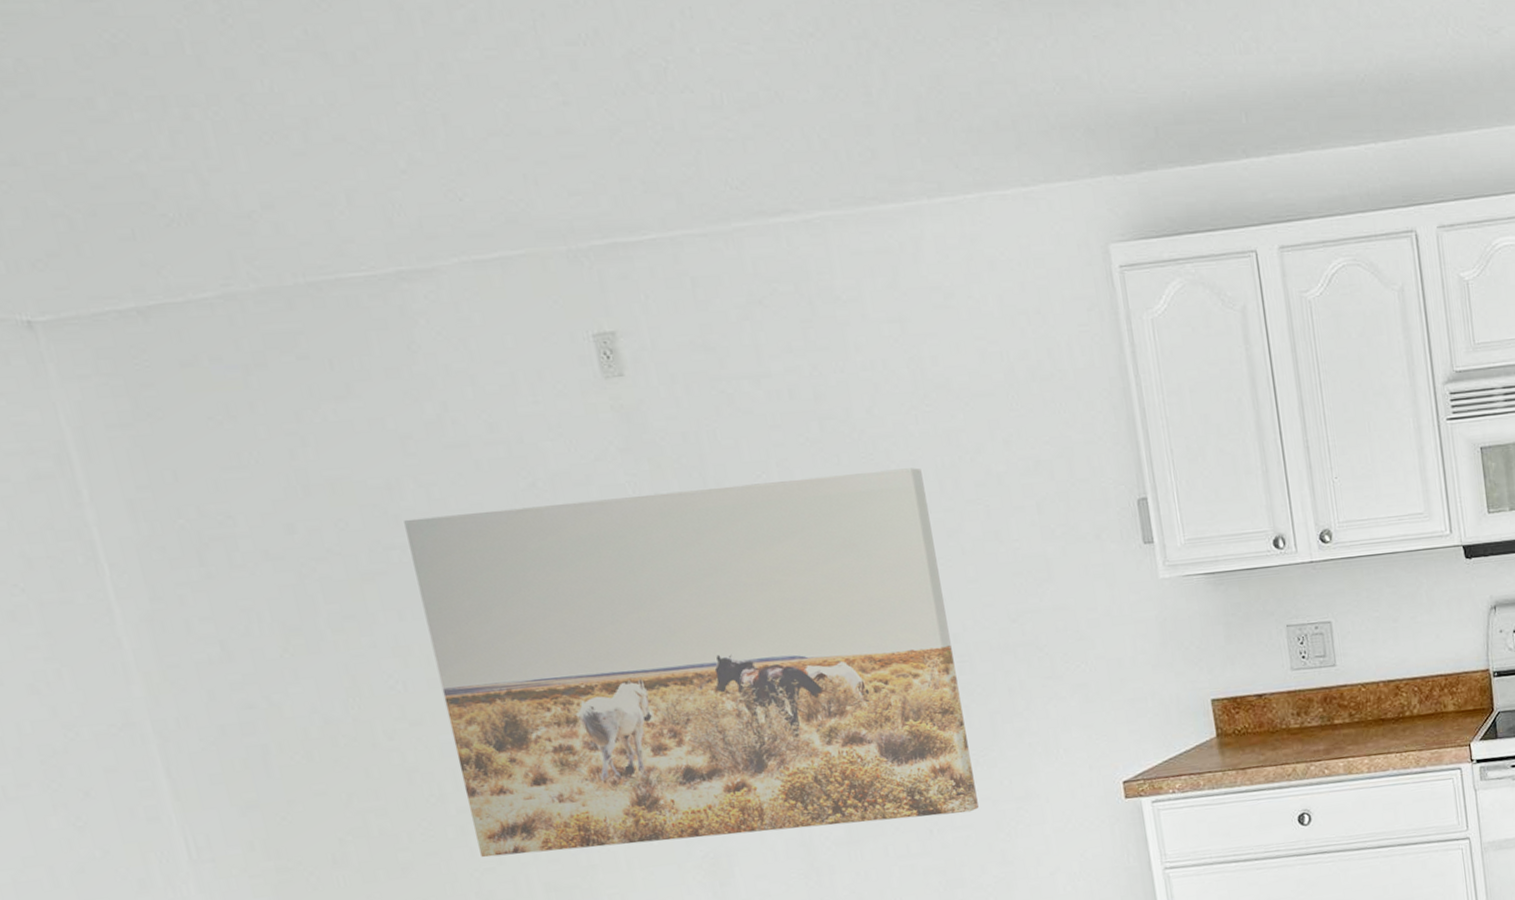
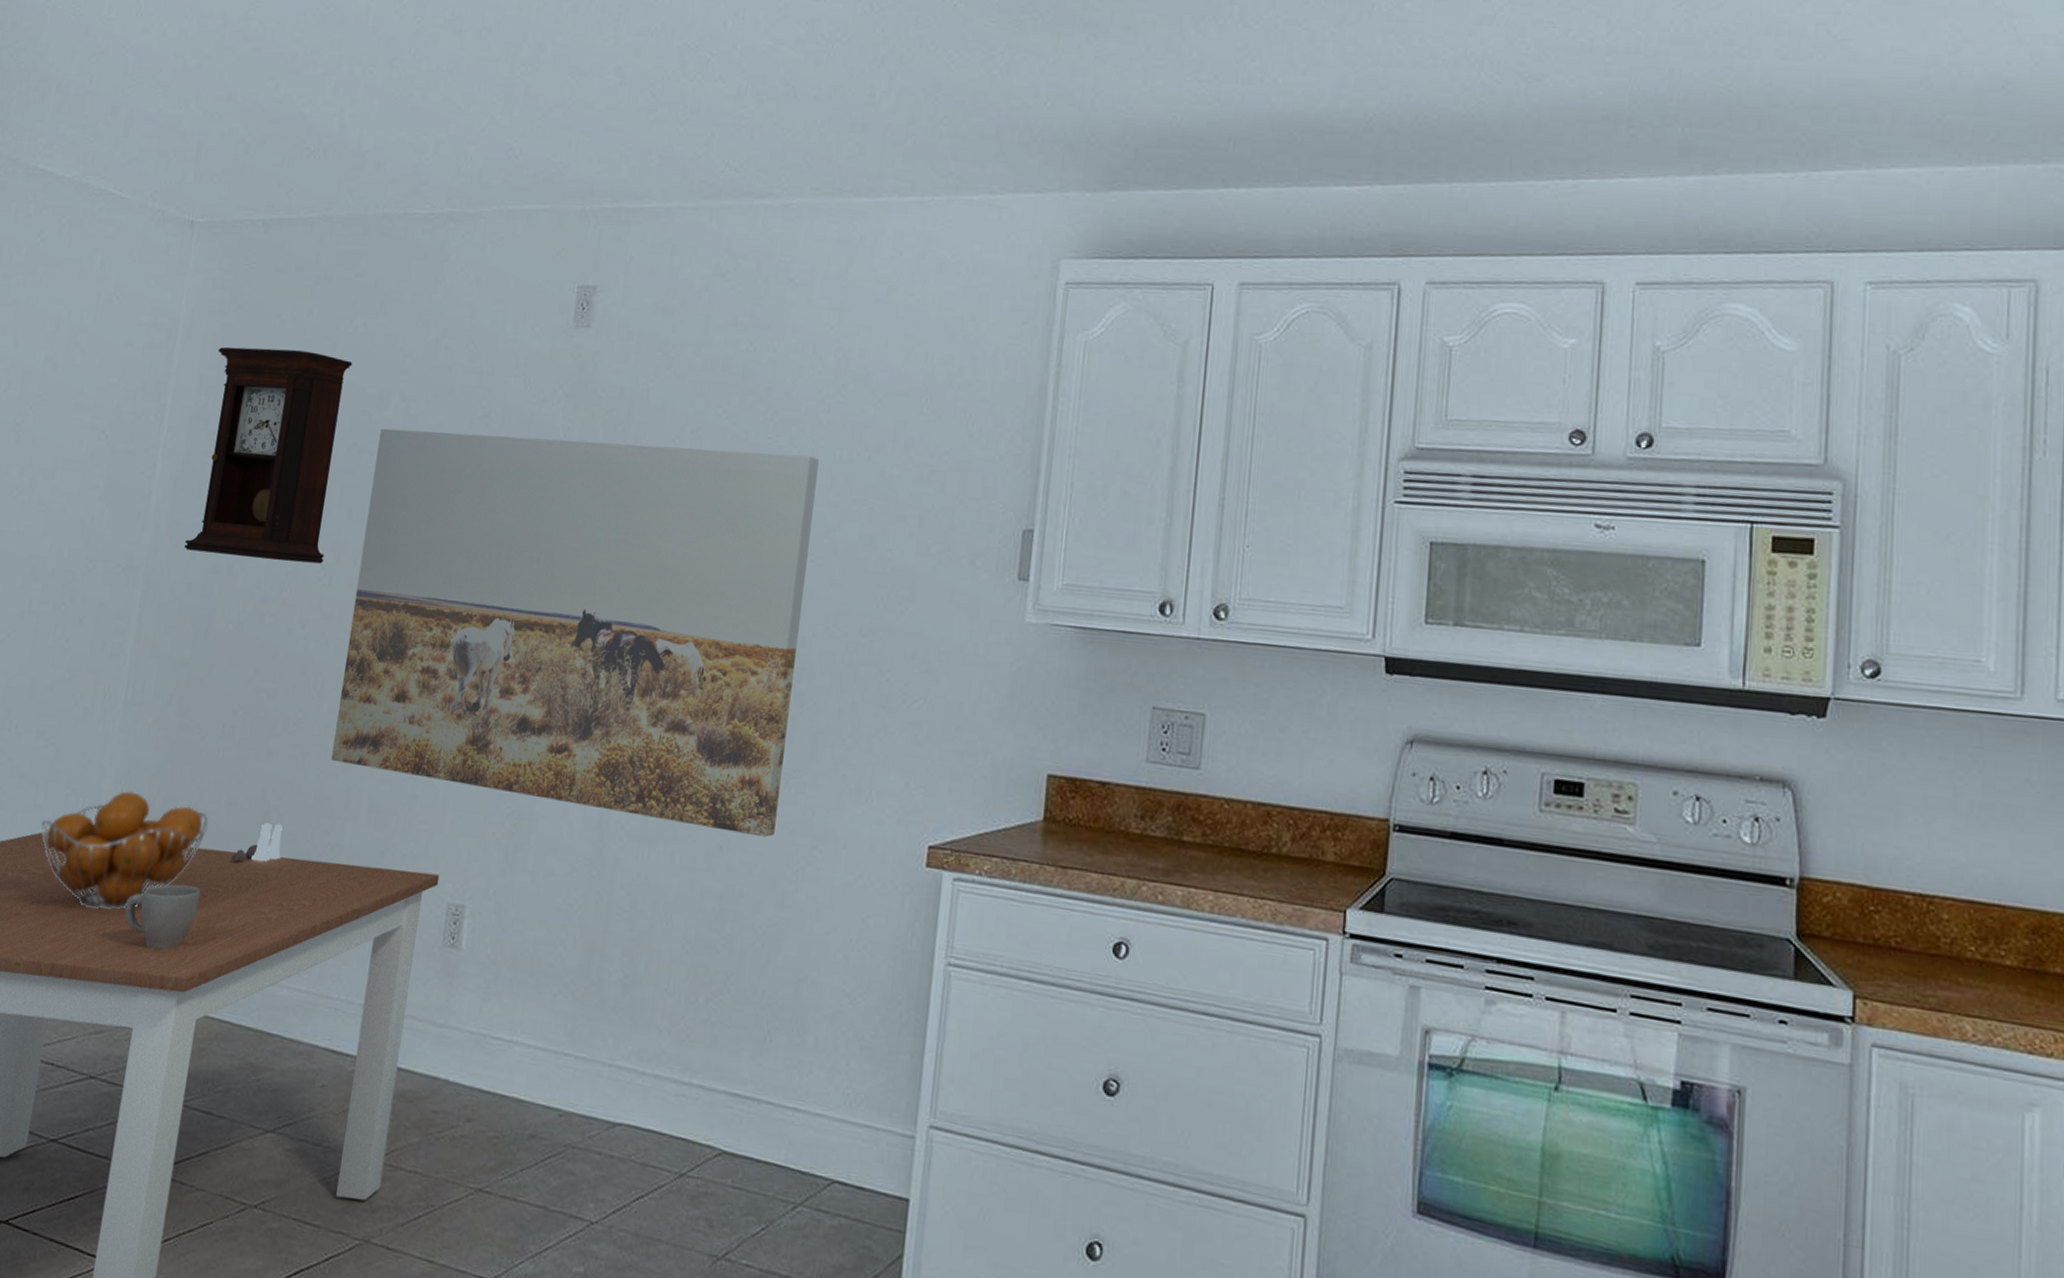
pendulum clock: none [140,451,389,692] -> present [184,346,353,564]

